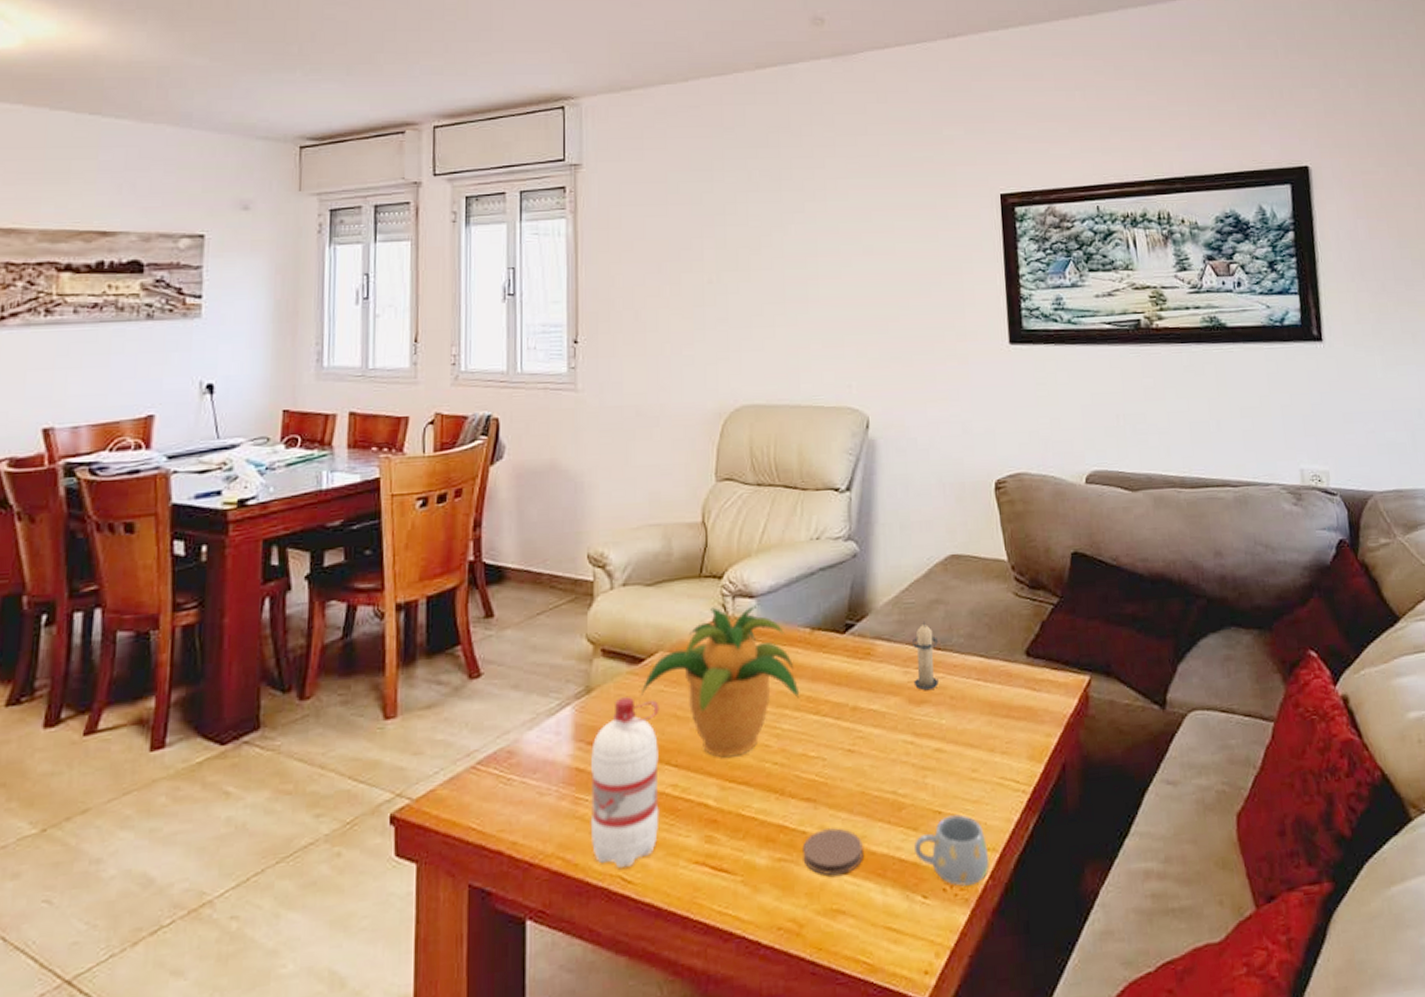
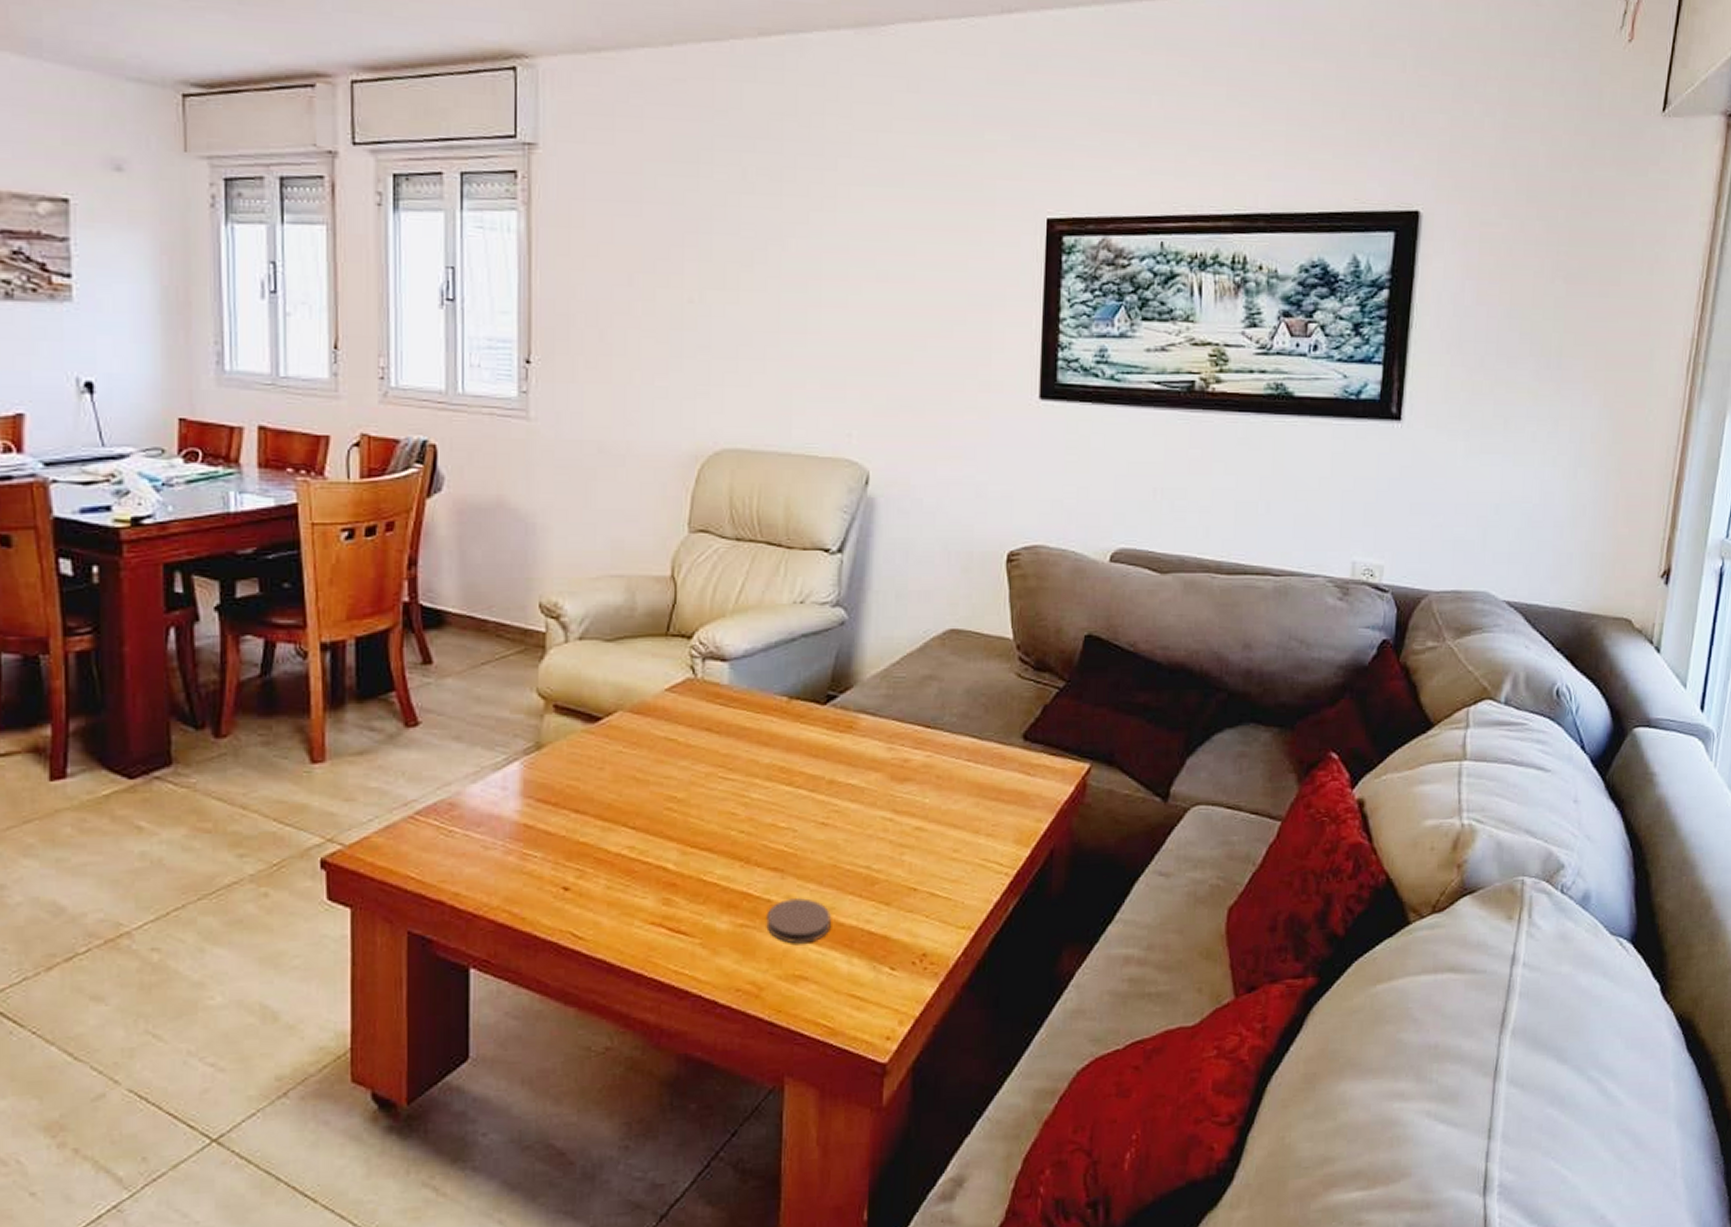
water bottle: present [590,697,659,868] -> none [539,756,617,924]
potted plant: present [640,605,800,758] -> none [596,668,772,823]
candle: present [912,620,940,690] -> none [897,696,929,767]
mug: present [914,814,989,886] -> none [886,892,963,961]

